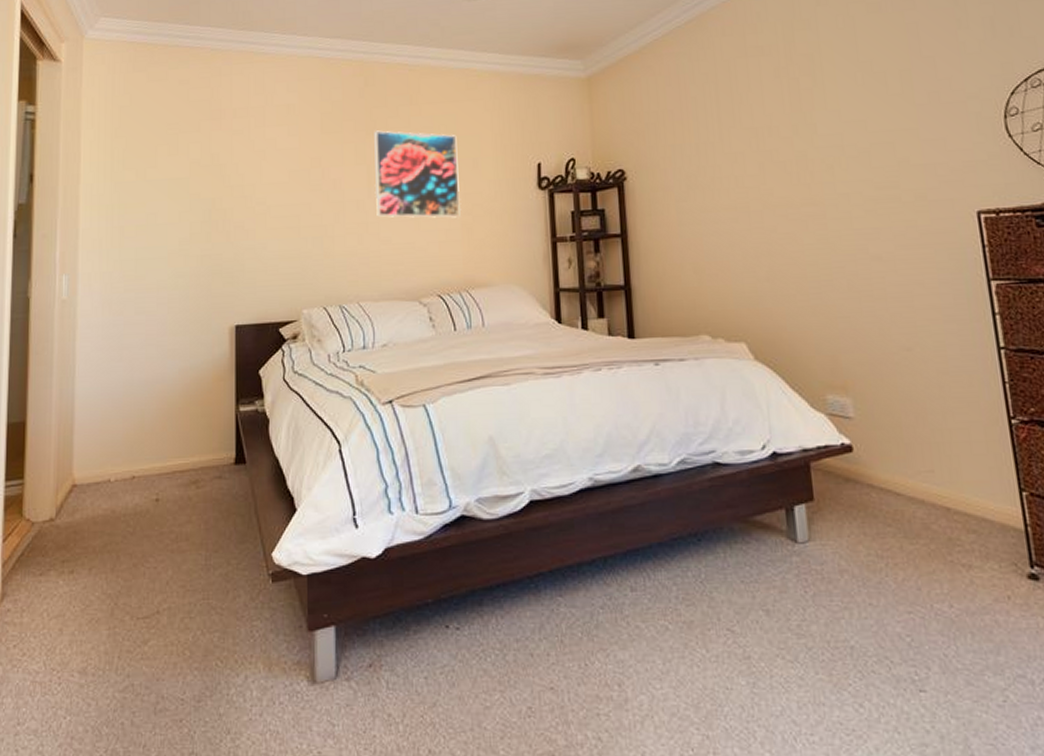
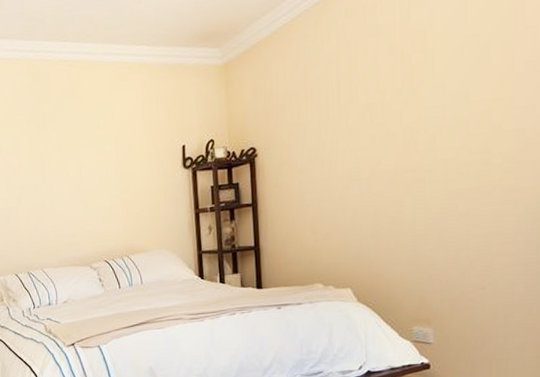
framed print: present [374,130,462,218] -> none [43,122,120,199]

